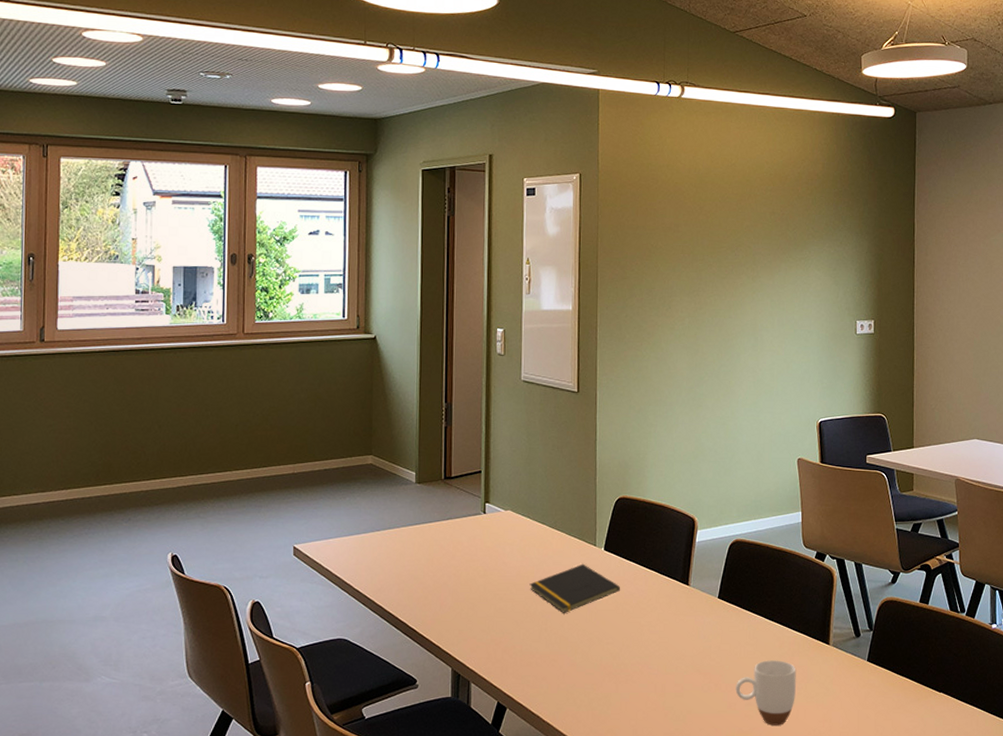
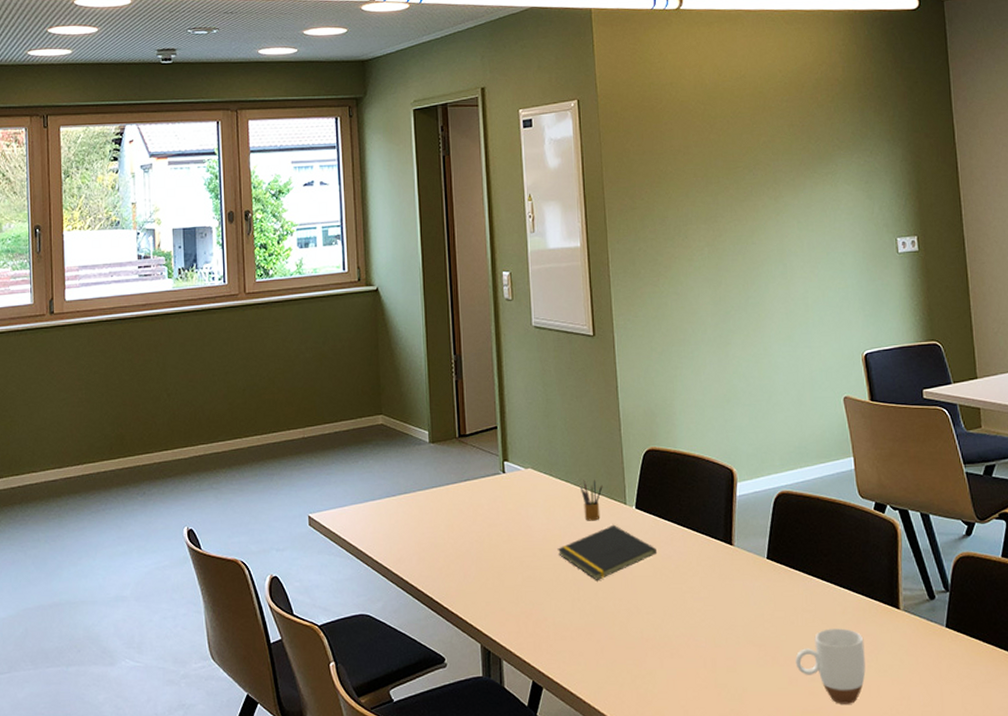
pencil box: none [554,522,576,560] -> present [579,478,603,521]

